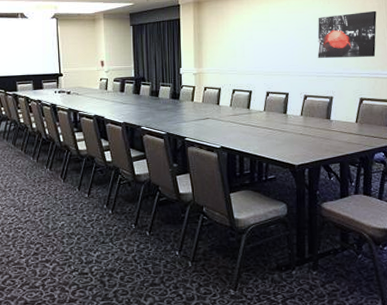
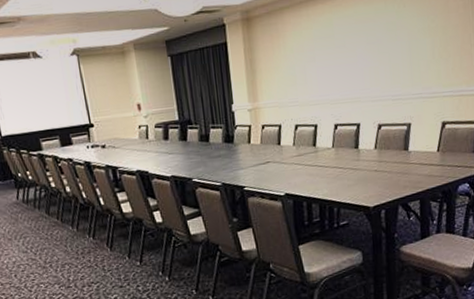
wall art: present [317,10,377,58] -> none [392,11,462,77]

